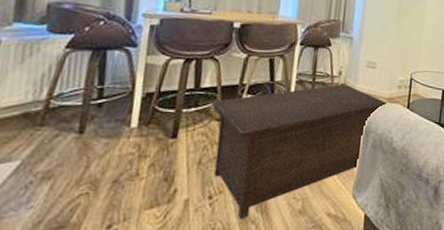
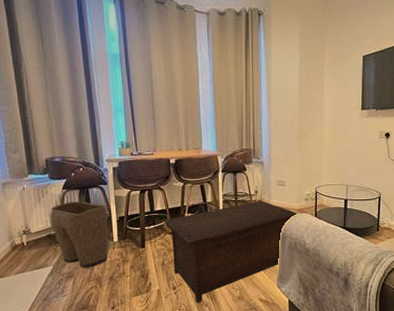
laundry basket: none [32,66,129,165] -> present [50,201,109,268]

